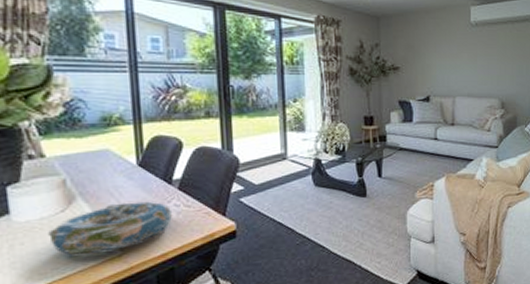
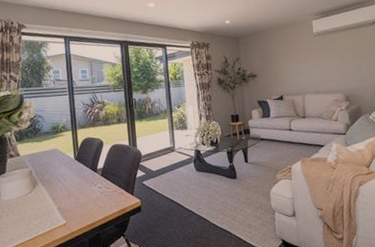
decorative bowl: present [48,201,173,256] -> none [22,184,98,224]

